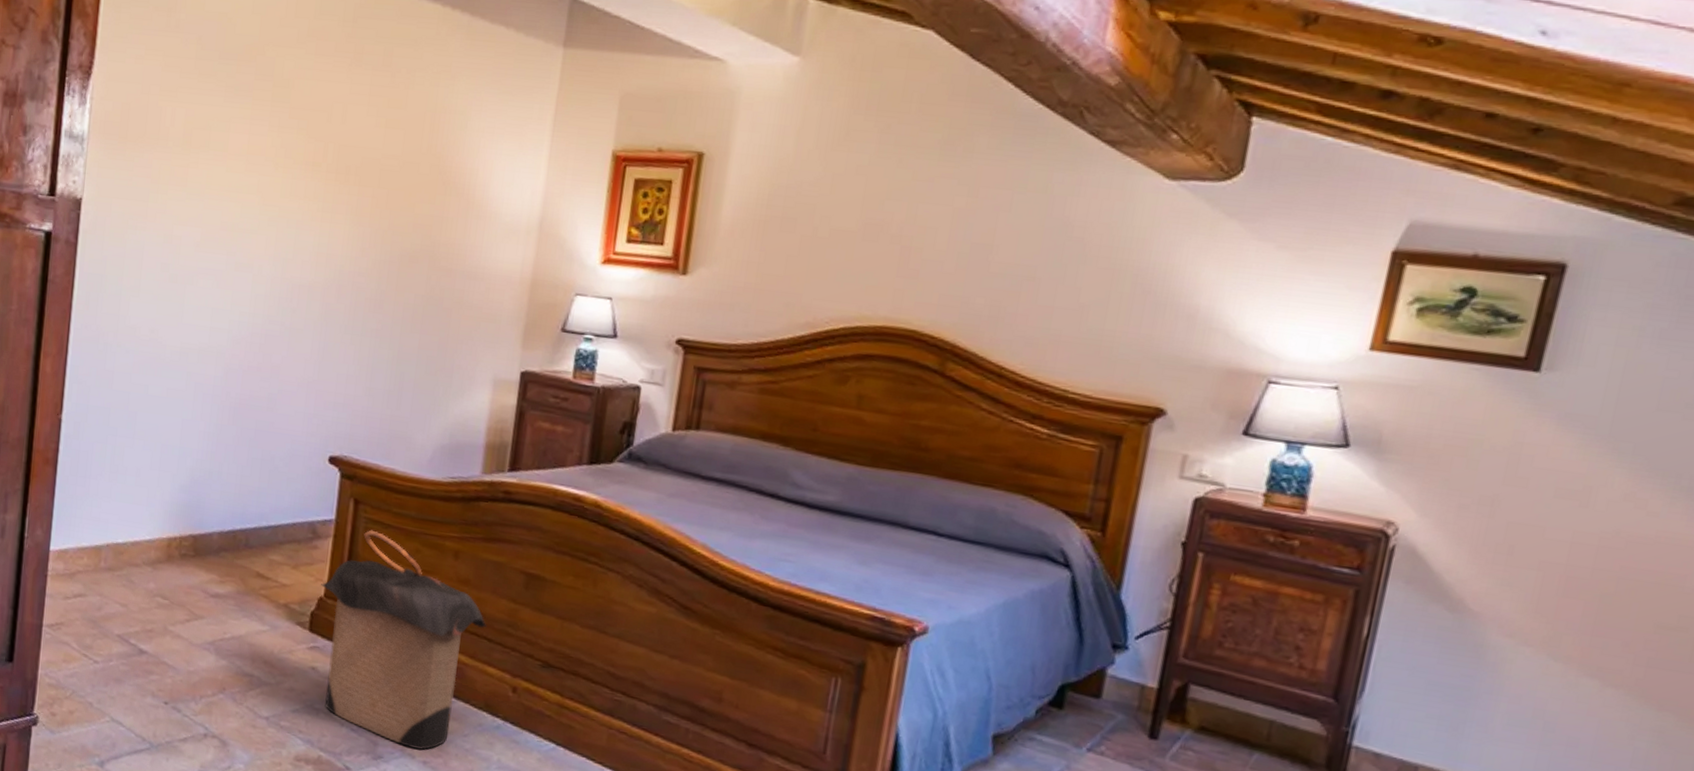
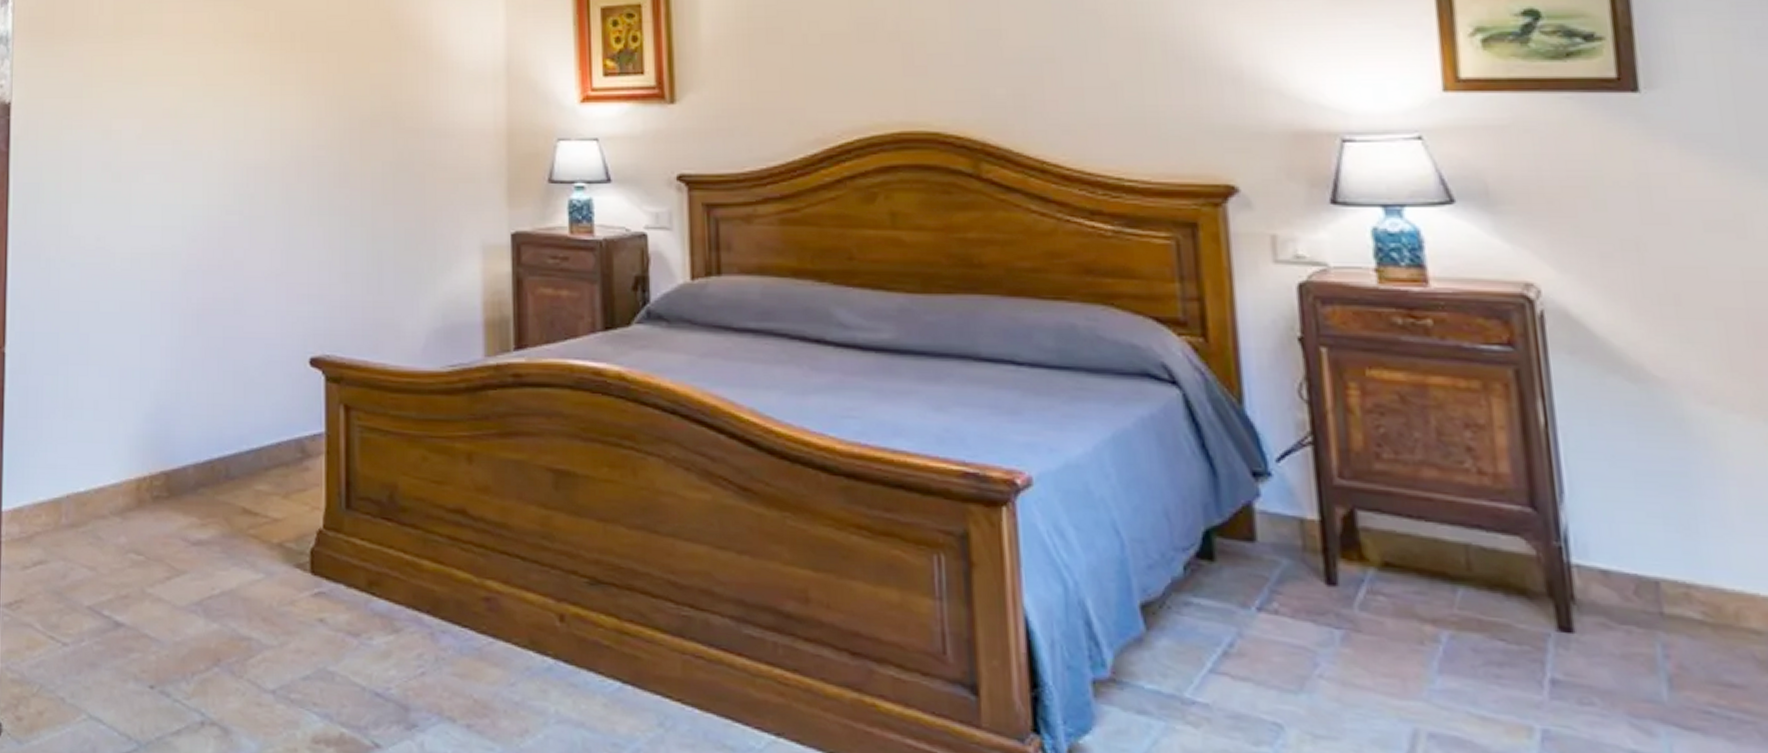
laundry hamper: present [321,530,487,750] -> none [318,439,518,711]

